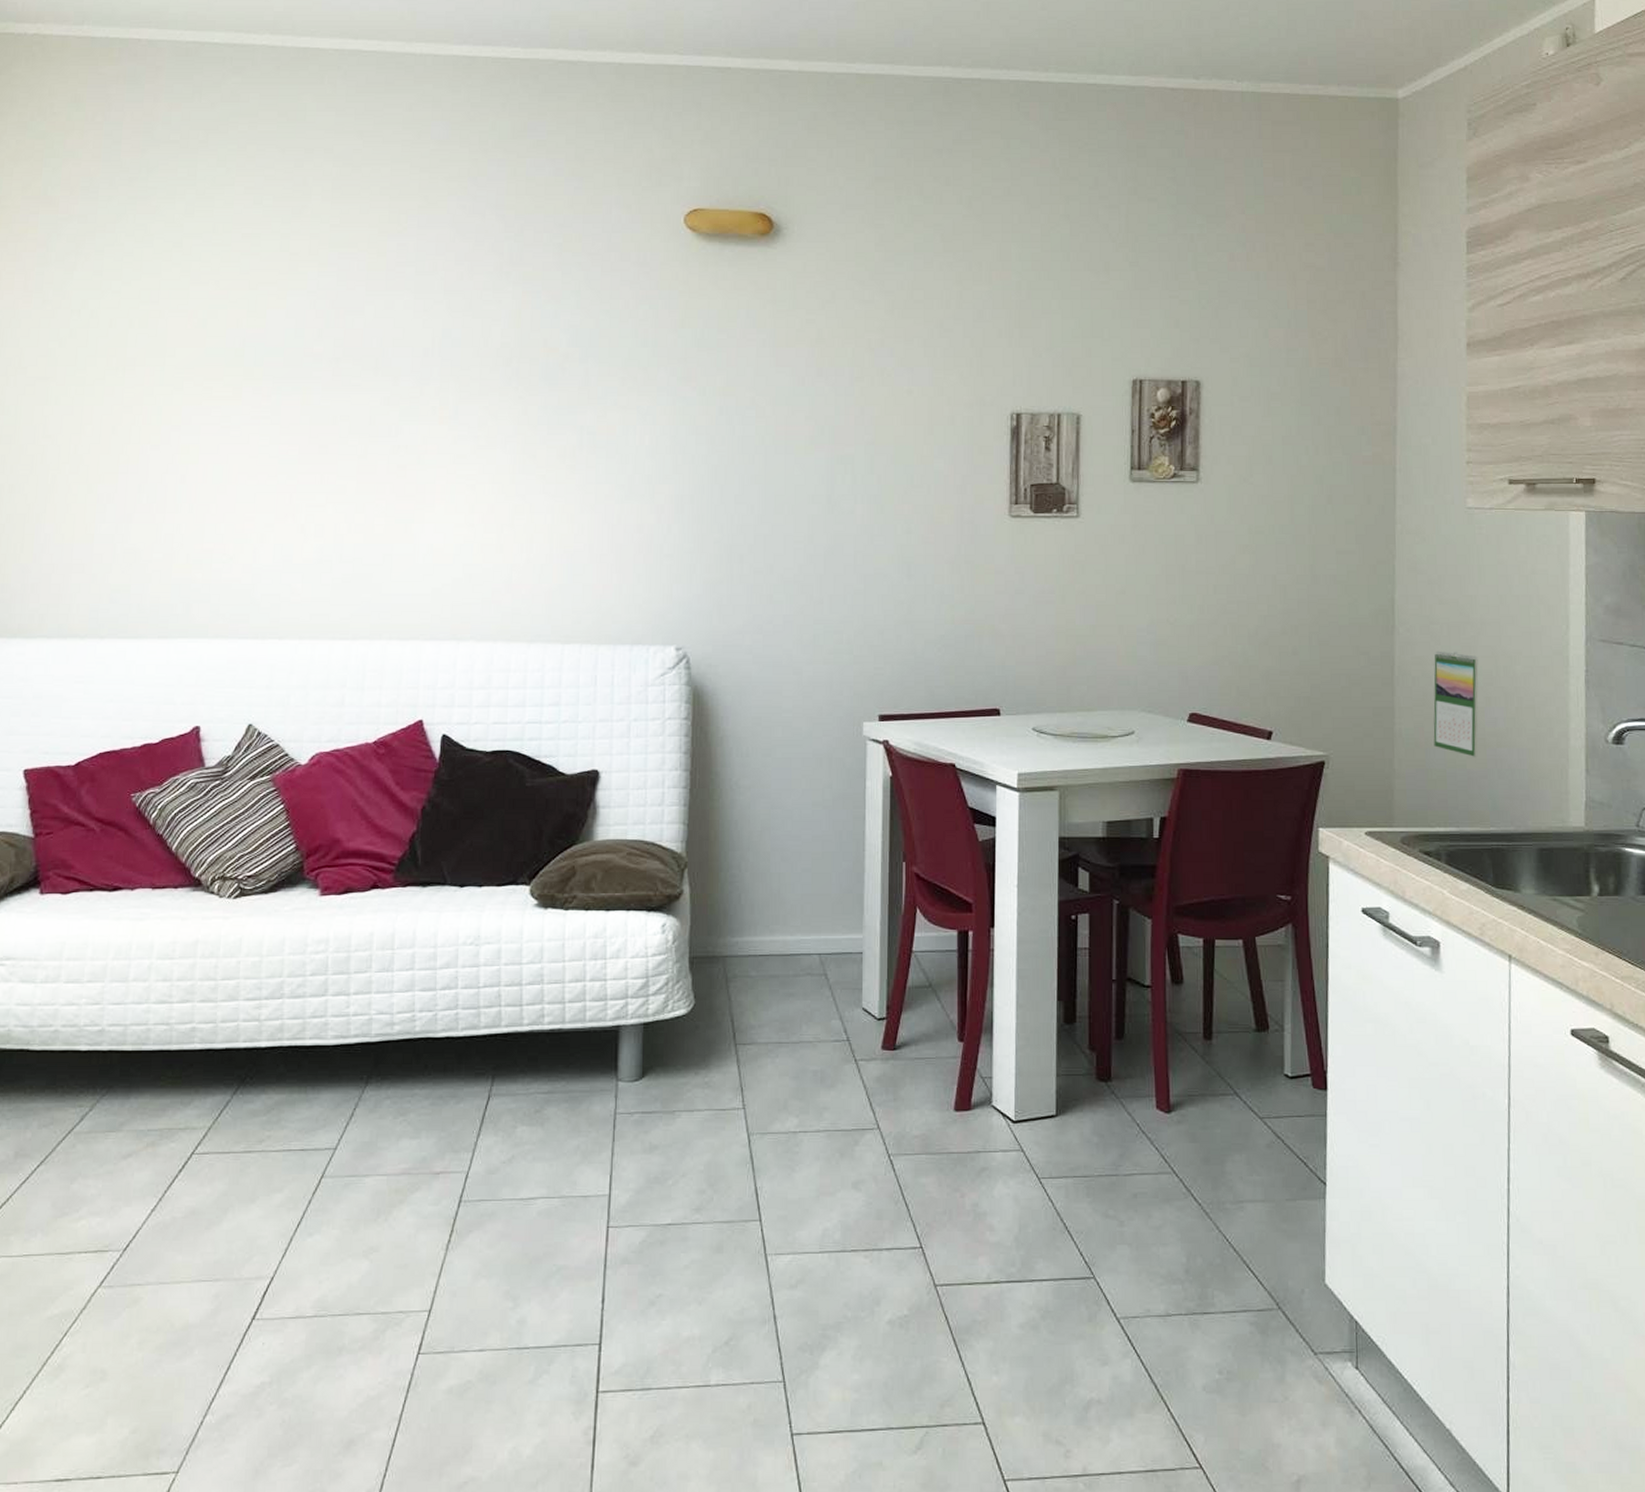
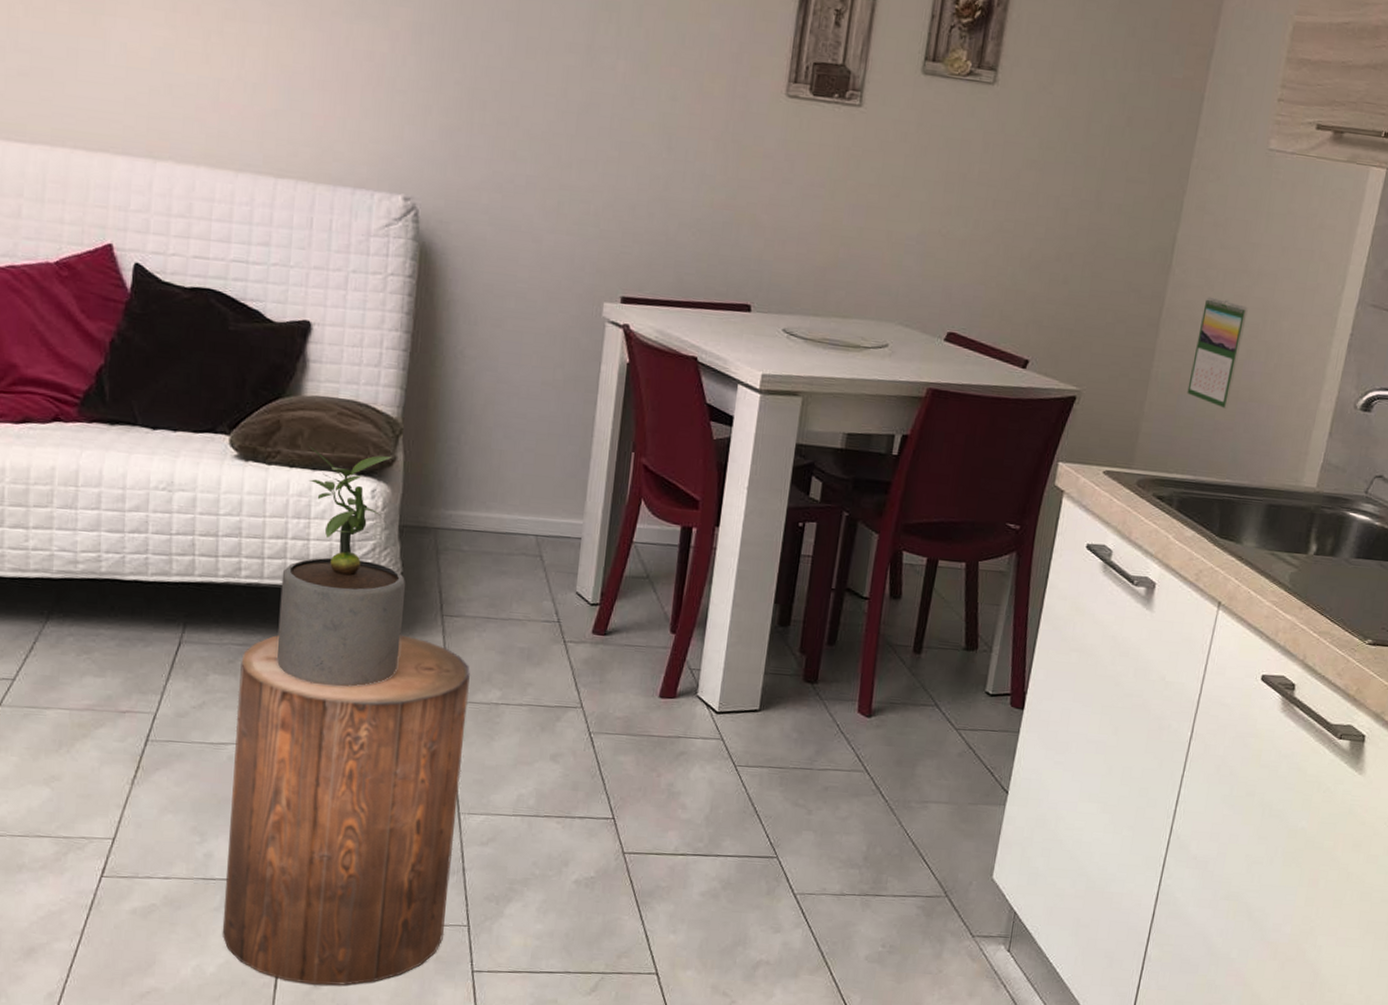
stool: none [537,1068,768,1462] -> present [222,634,471,985]
potted plant: none [580,887,699,1128] -> present [276,444,406,687]

